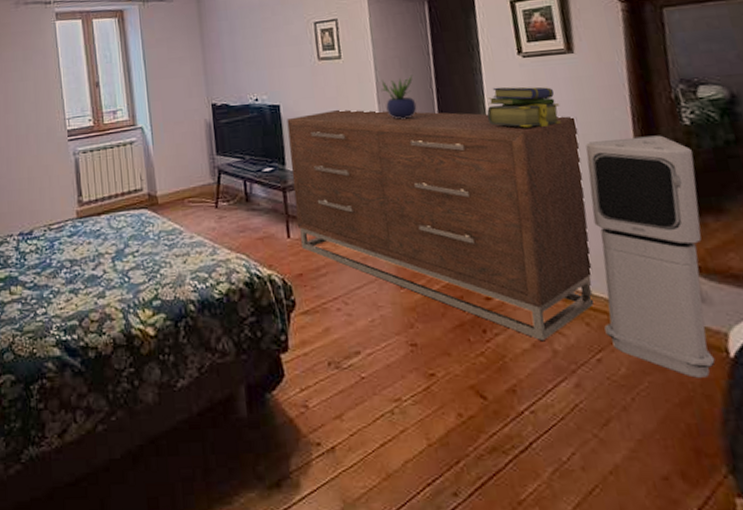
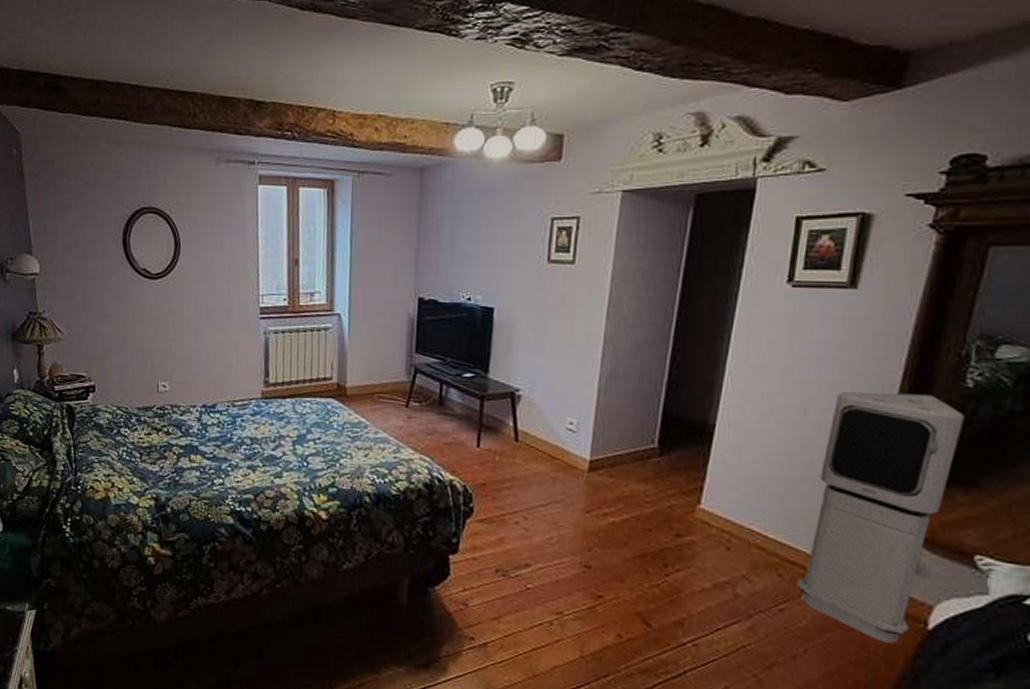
dresser: present [286,109,594,340] -> none [490,320,837,583]
potted plant: present [381,75,417,120] -> none [613,292,655,340]
stack of books: present [486,86,561,128] -> none [729,317,821,368]

